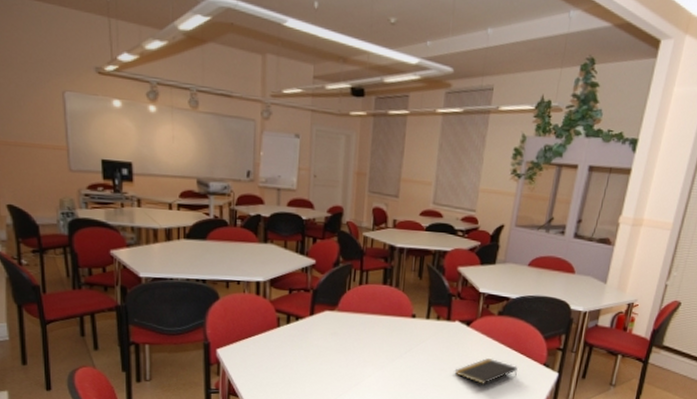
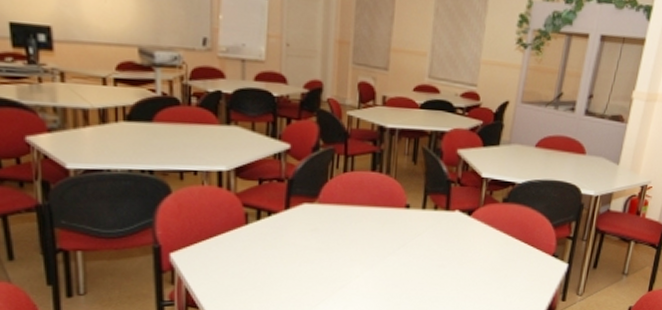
notepad: present [454,358,518,384] -> none [454,251,524,280]

